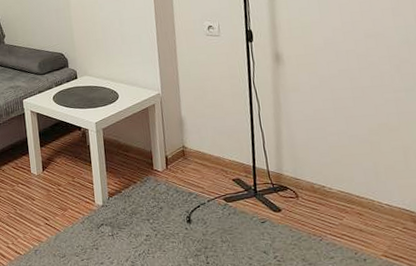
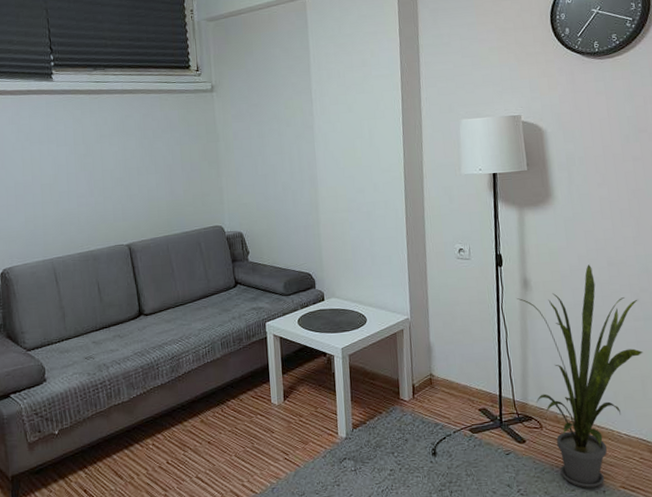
house plant: none [269,37,405,257] -> present [517,264,644,489]

